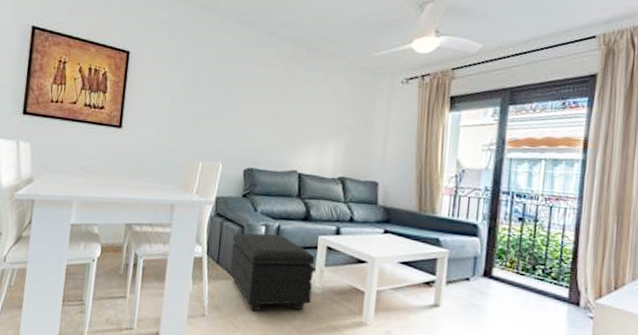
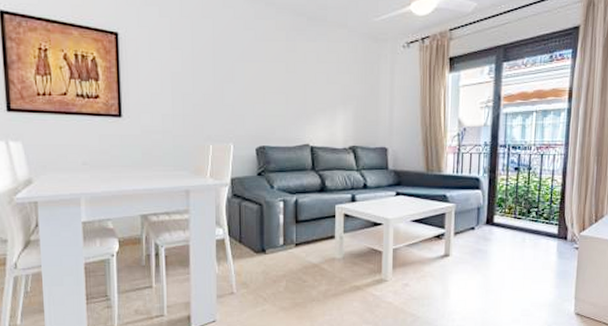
footstool: present [230,233,315,312] -> none [252,208,334,283]

